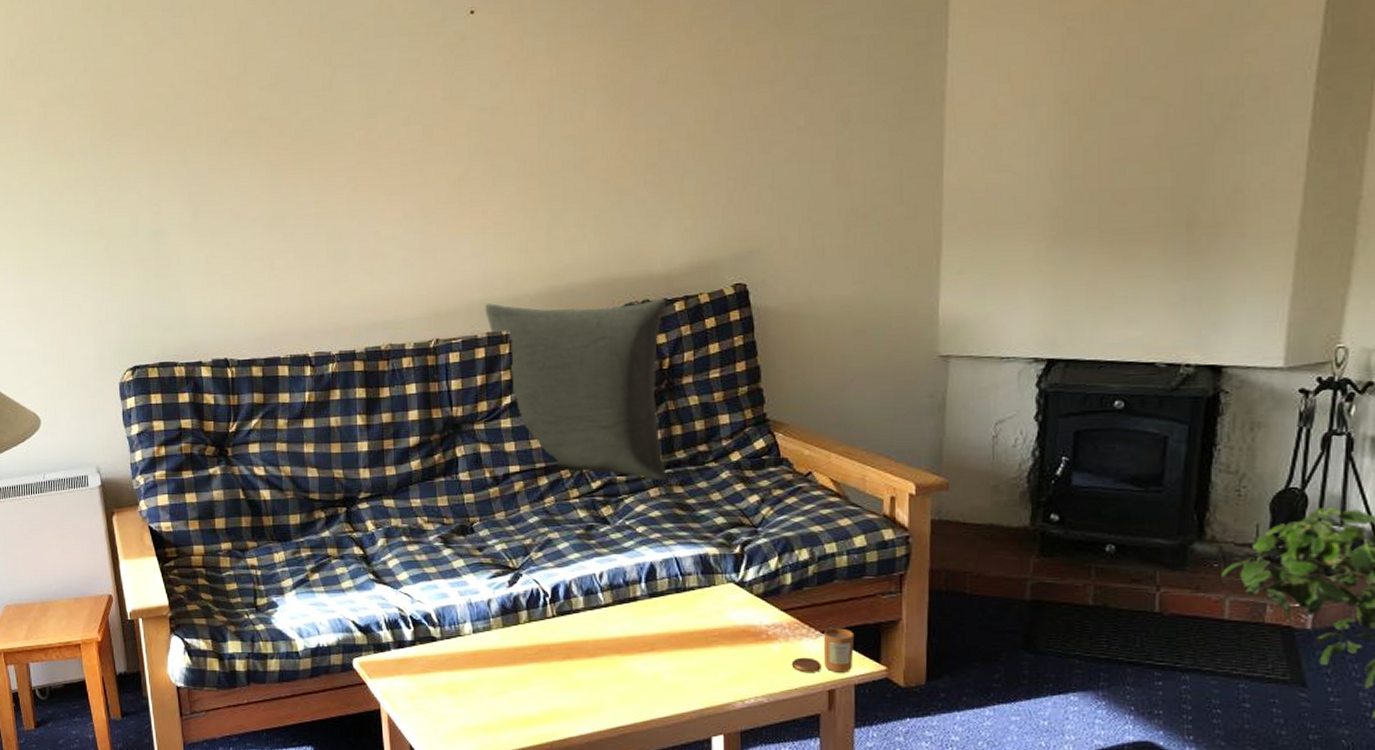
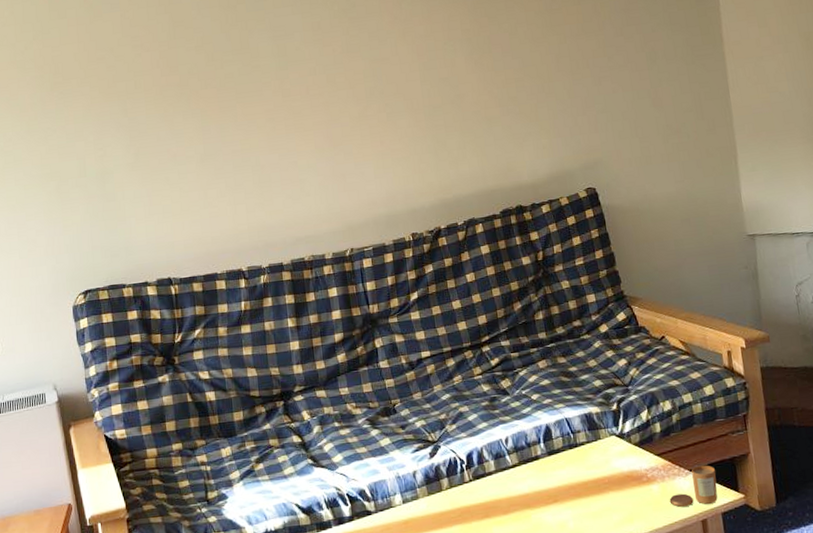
pillow: present [485,298,667,481] -> none [389,203,552,355]

